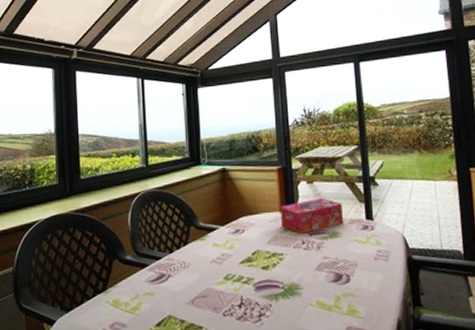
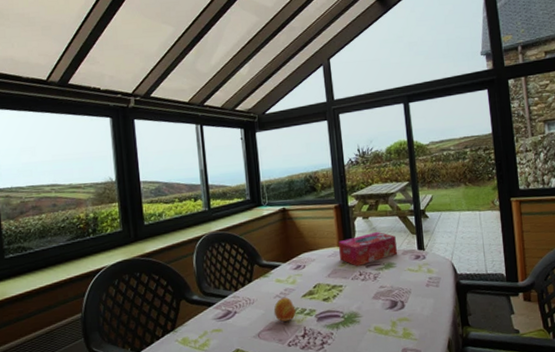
fruit: none [209,263,233,289] -> present [273,297,296,322]

